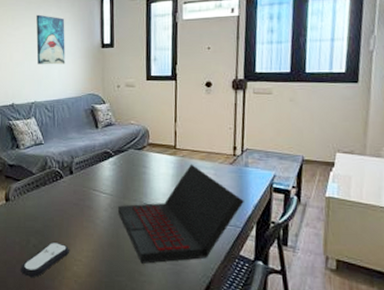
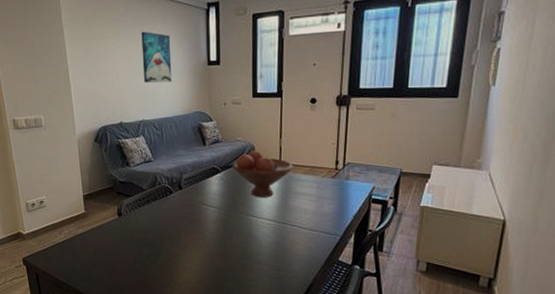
remote control: present [21,242,69,277] -> none [135,253,180,284]
laptop: present [118,164,244,264] -> none [226,178,344,270]
fruit bowl: none [126,134,189,185] -> present [232,150,293,198]

